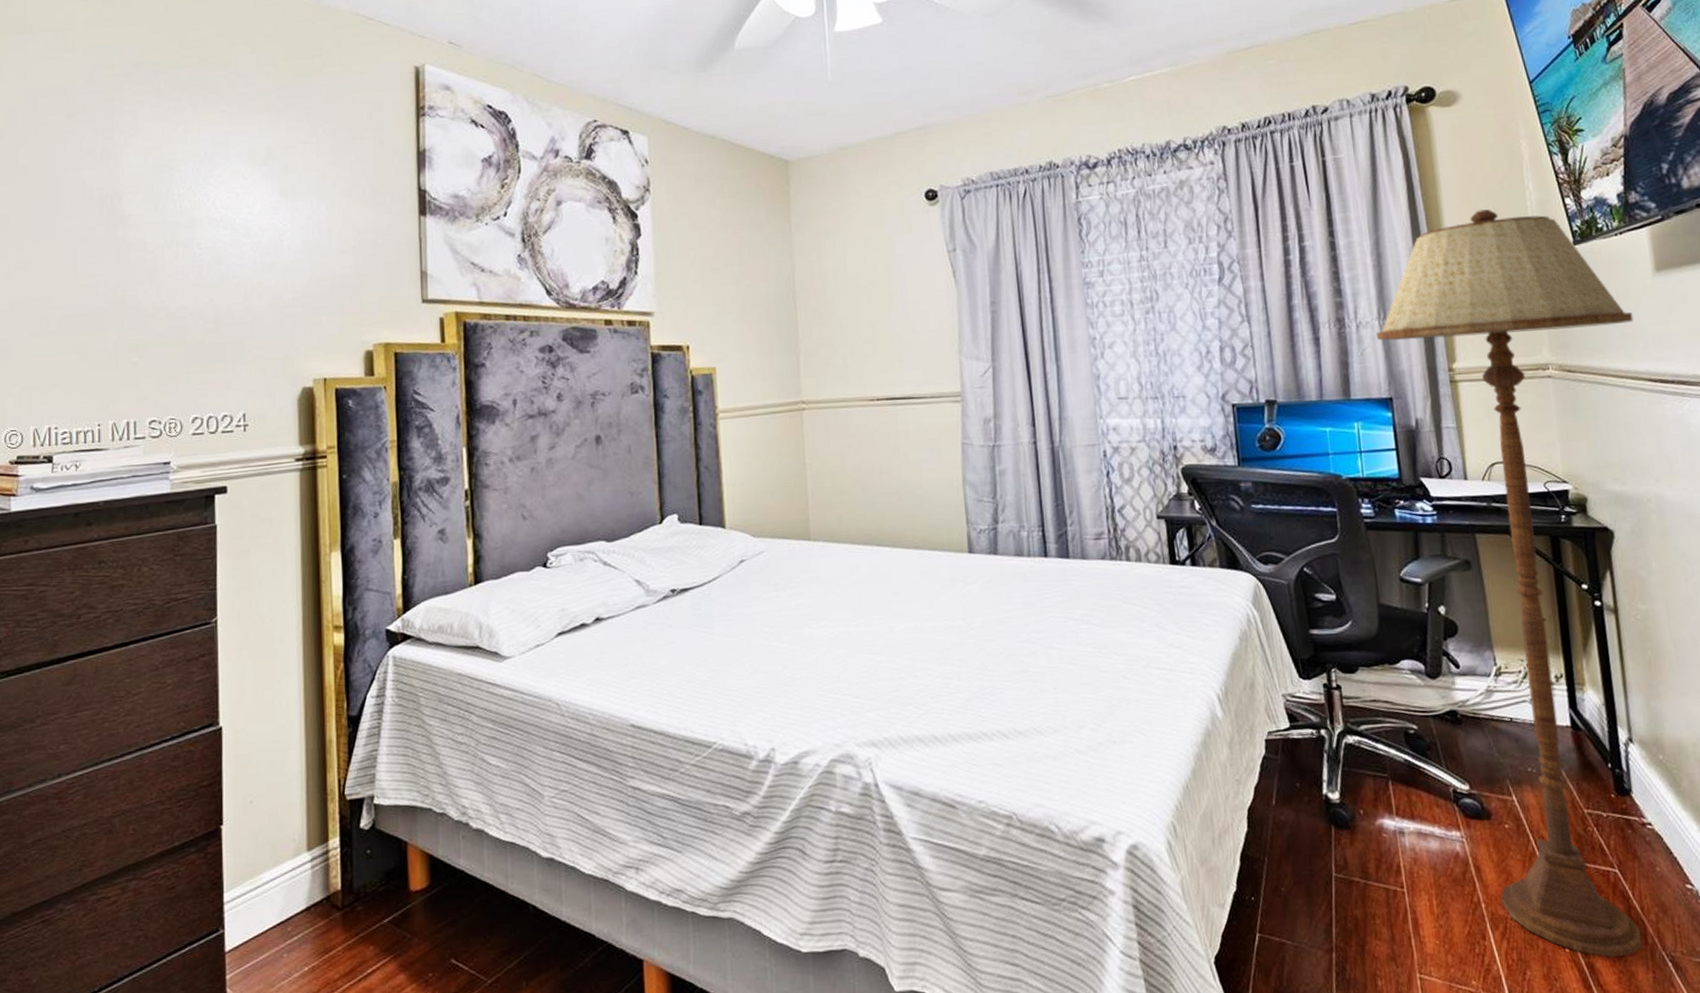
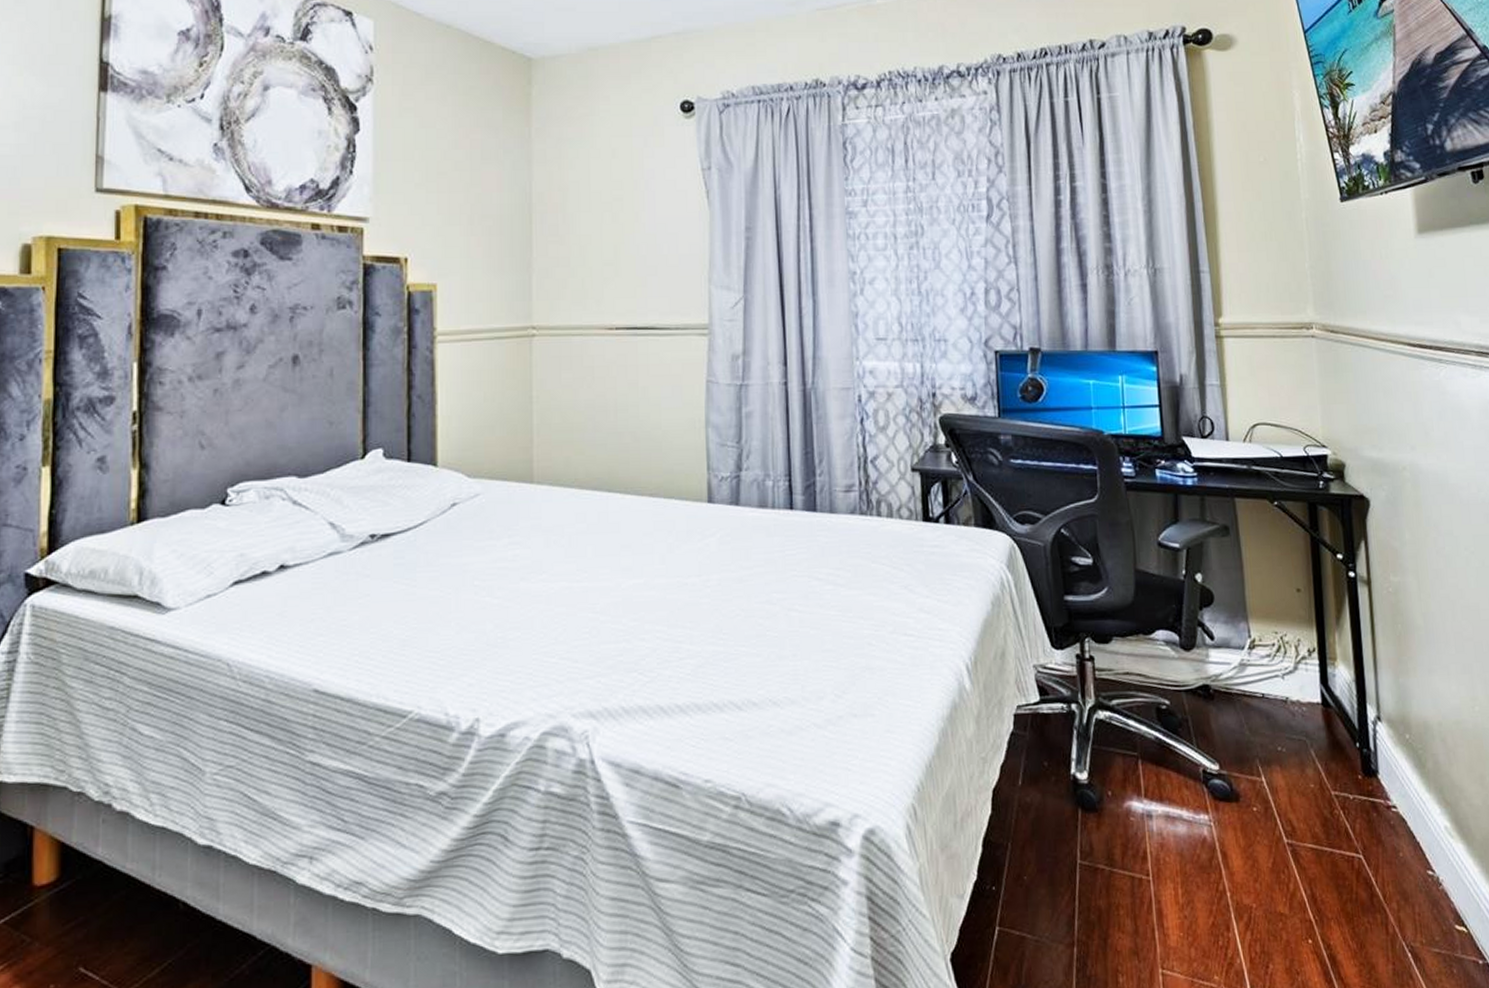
floor lamp: present [1375,209,1642,957] -> none [1143,160,1396,949]

